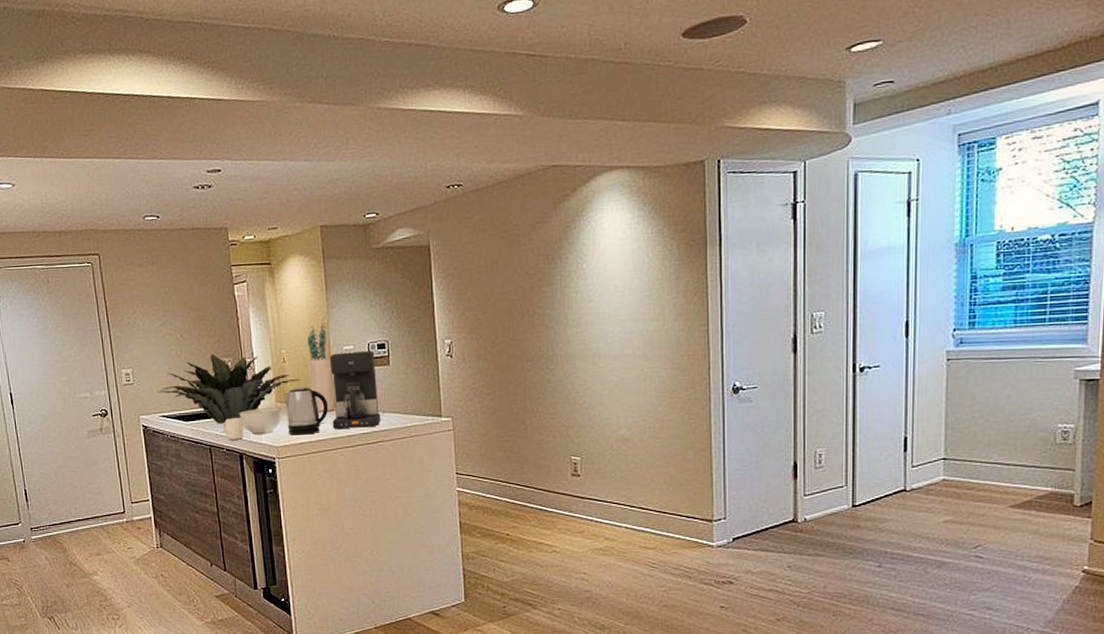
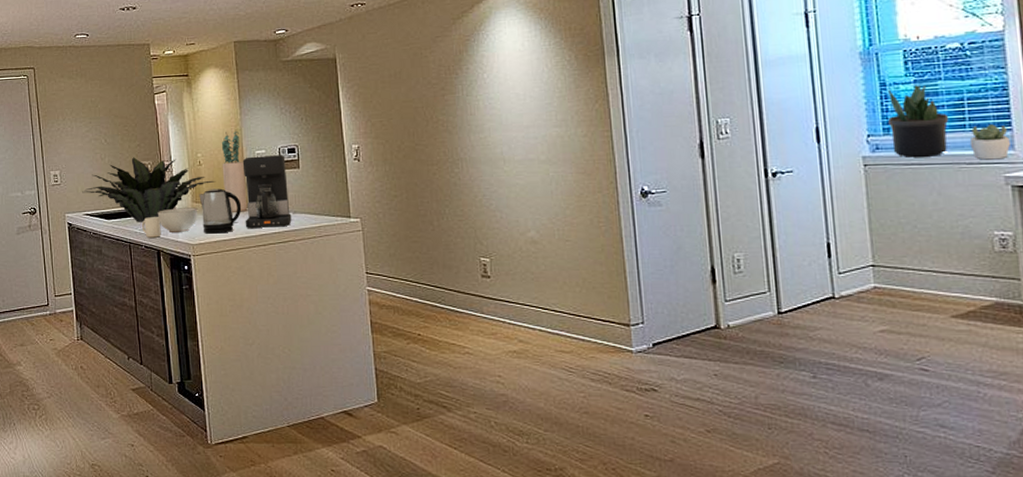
planter: none [975,277,1032,352] -> present [888,84,949,157]
succulent plant: none [1047,317,1085,354] -> present [969,123,1012,160]

